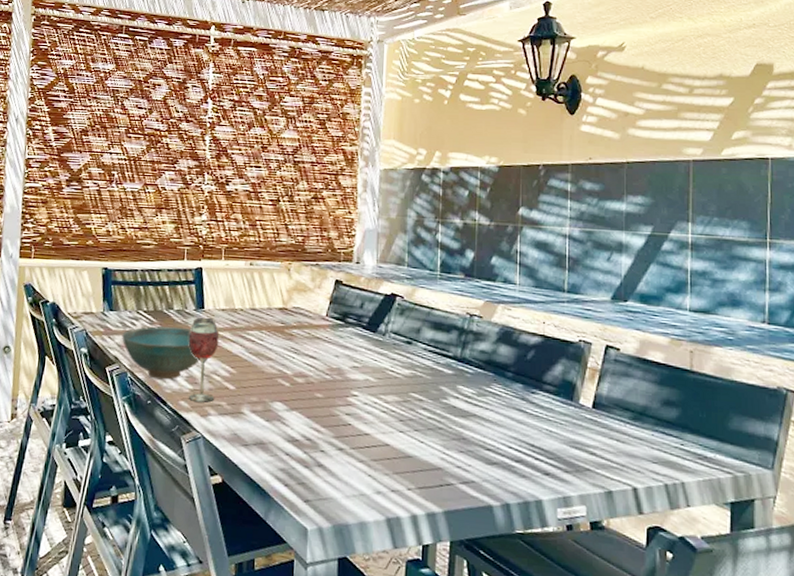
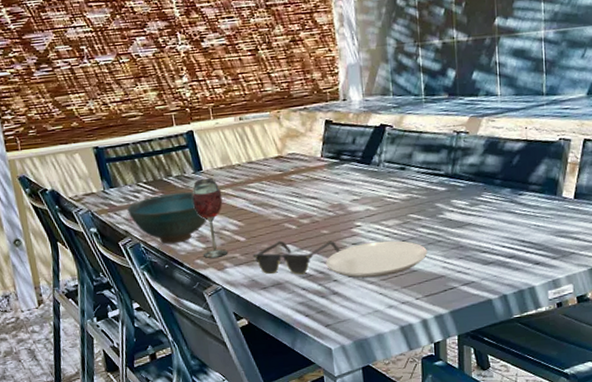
sunglasses: none [239,396,333,438] -> present [252,240,341,275]
plate: none [315,415,426,457] -> present [326,240,427,278]

